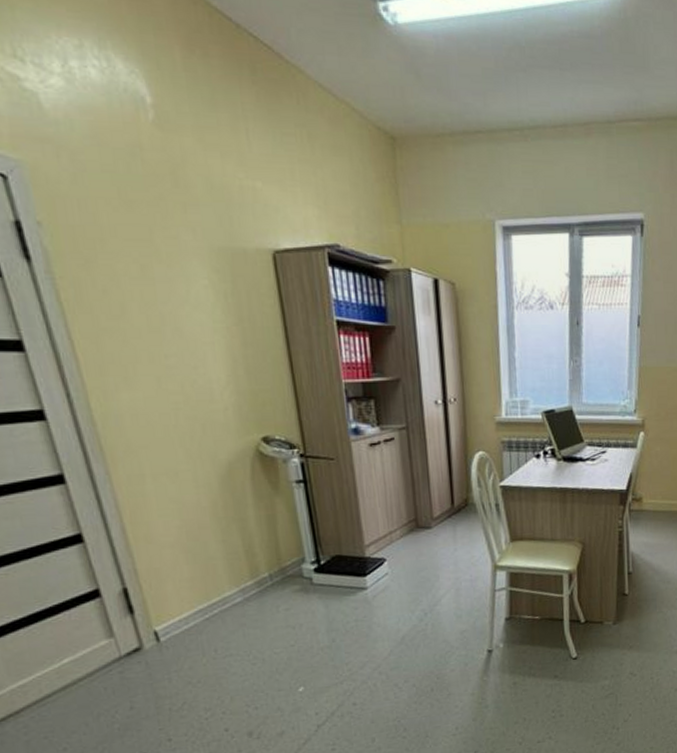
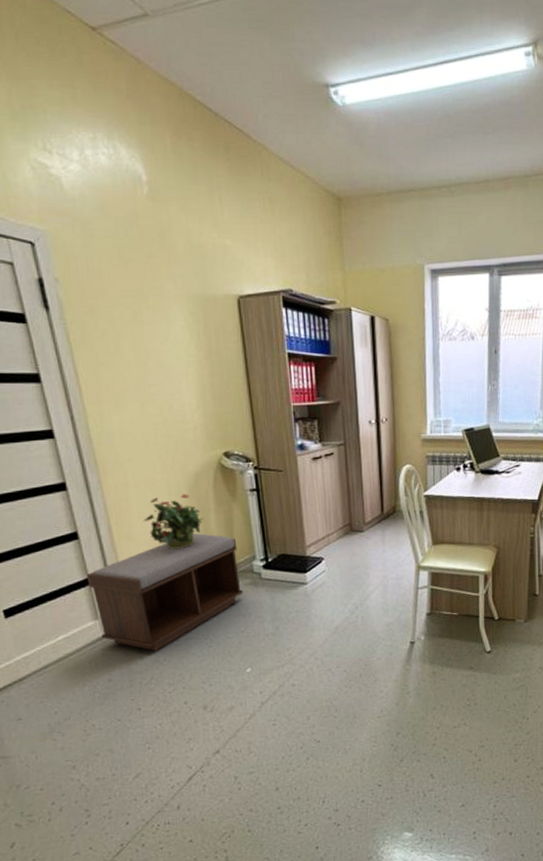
bench: none [95,533,292,672] -> present [86,533,244,651]
potted plant: none [164,486,241,552] -> present [143,494,204,549]

